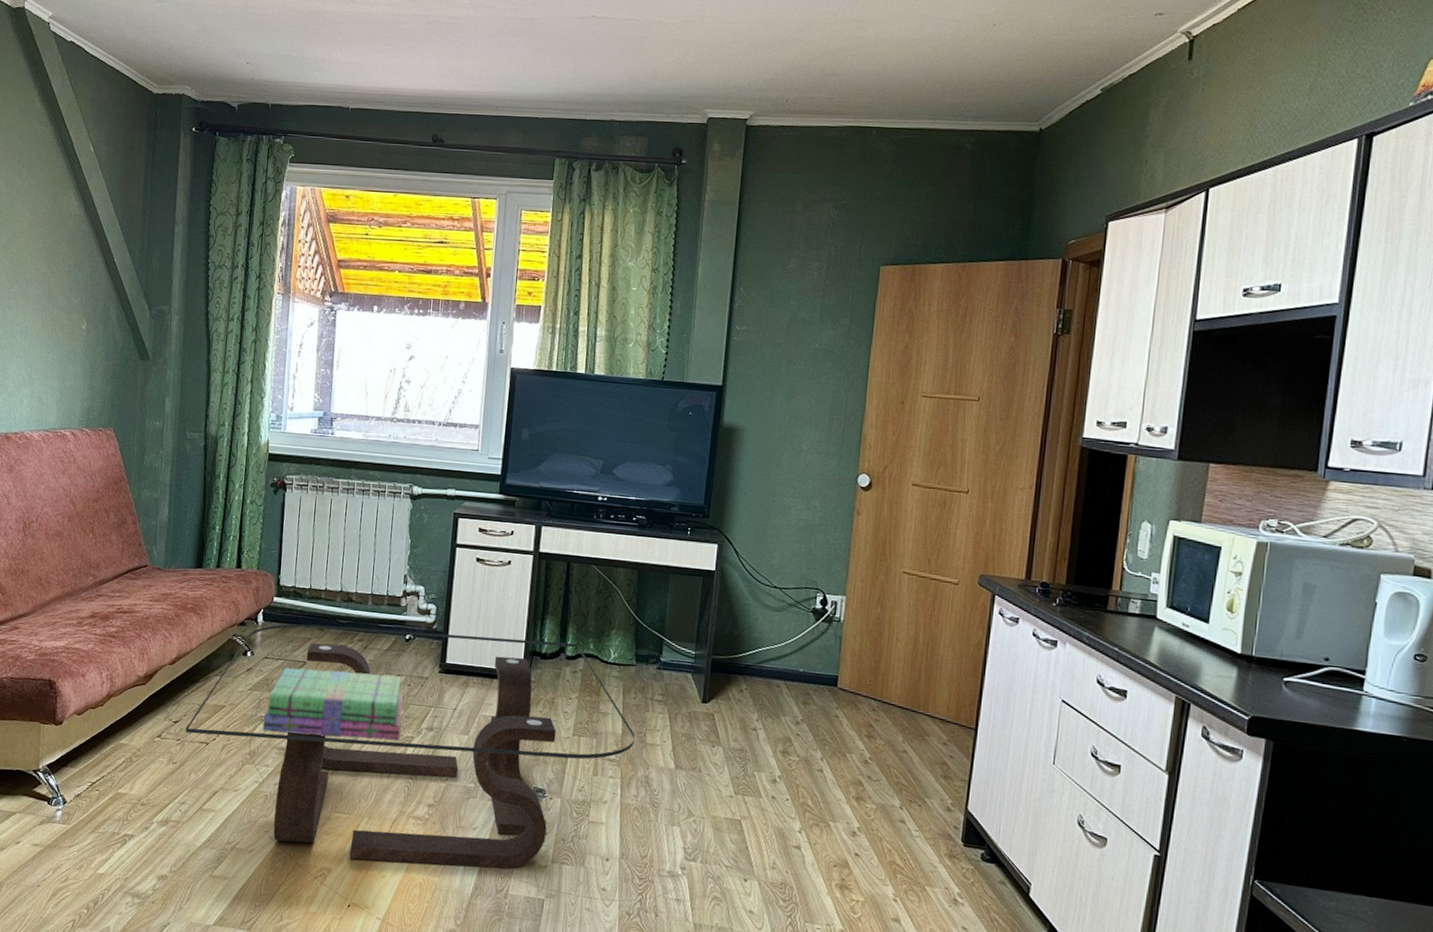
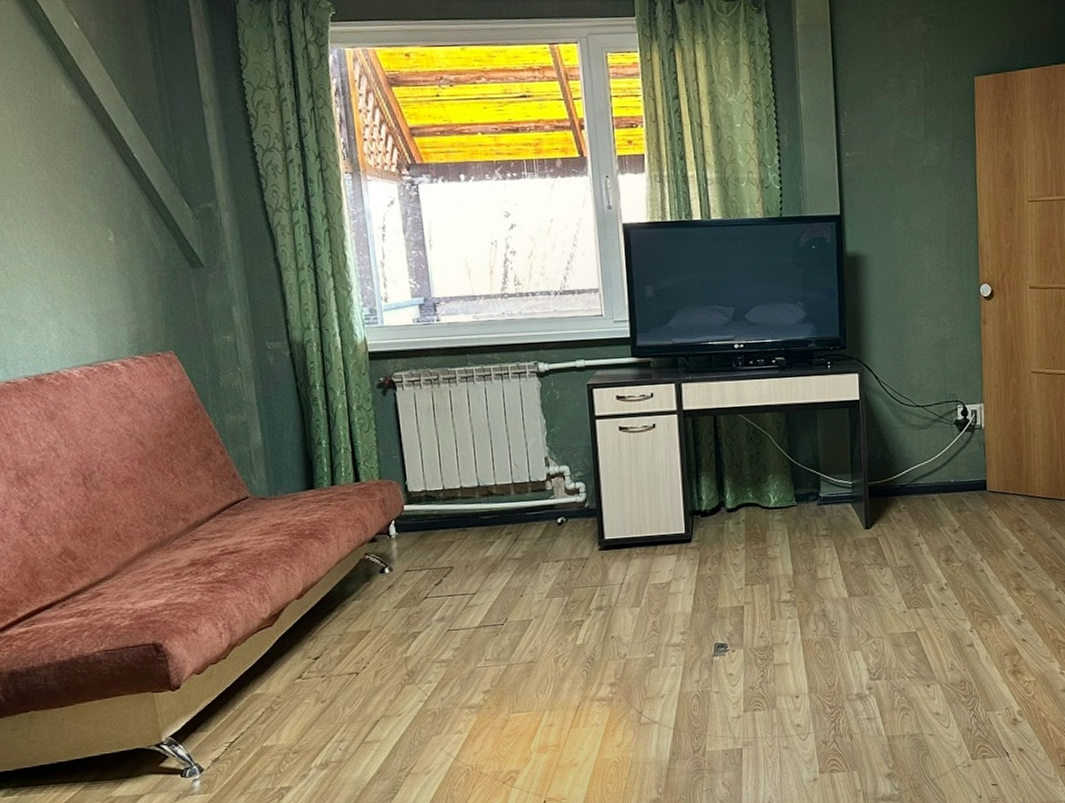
coffee table: present [185,623,636,869] -> none [328,495,807,756]
stack of books: present [262,667,403,741] -> none [416,562,569,648]

